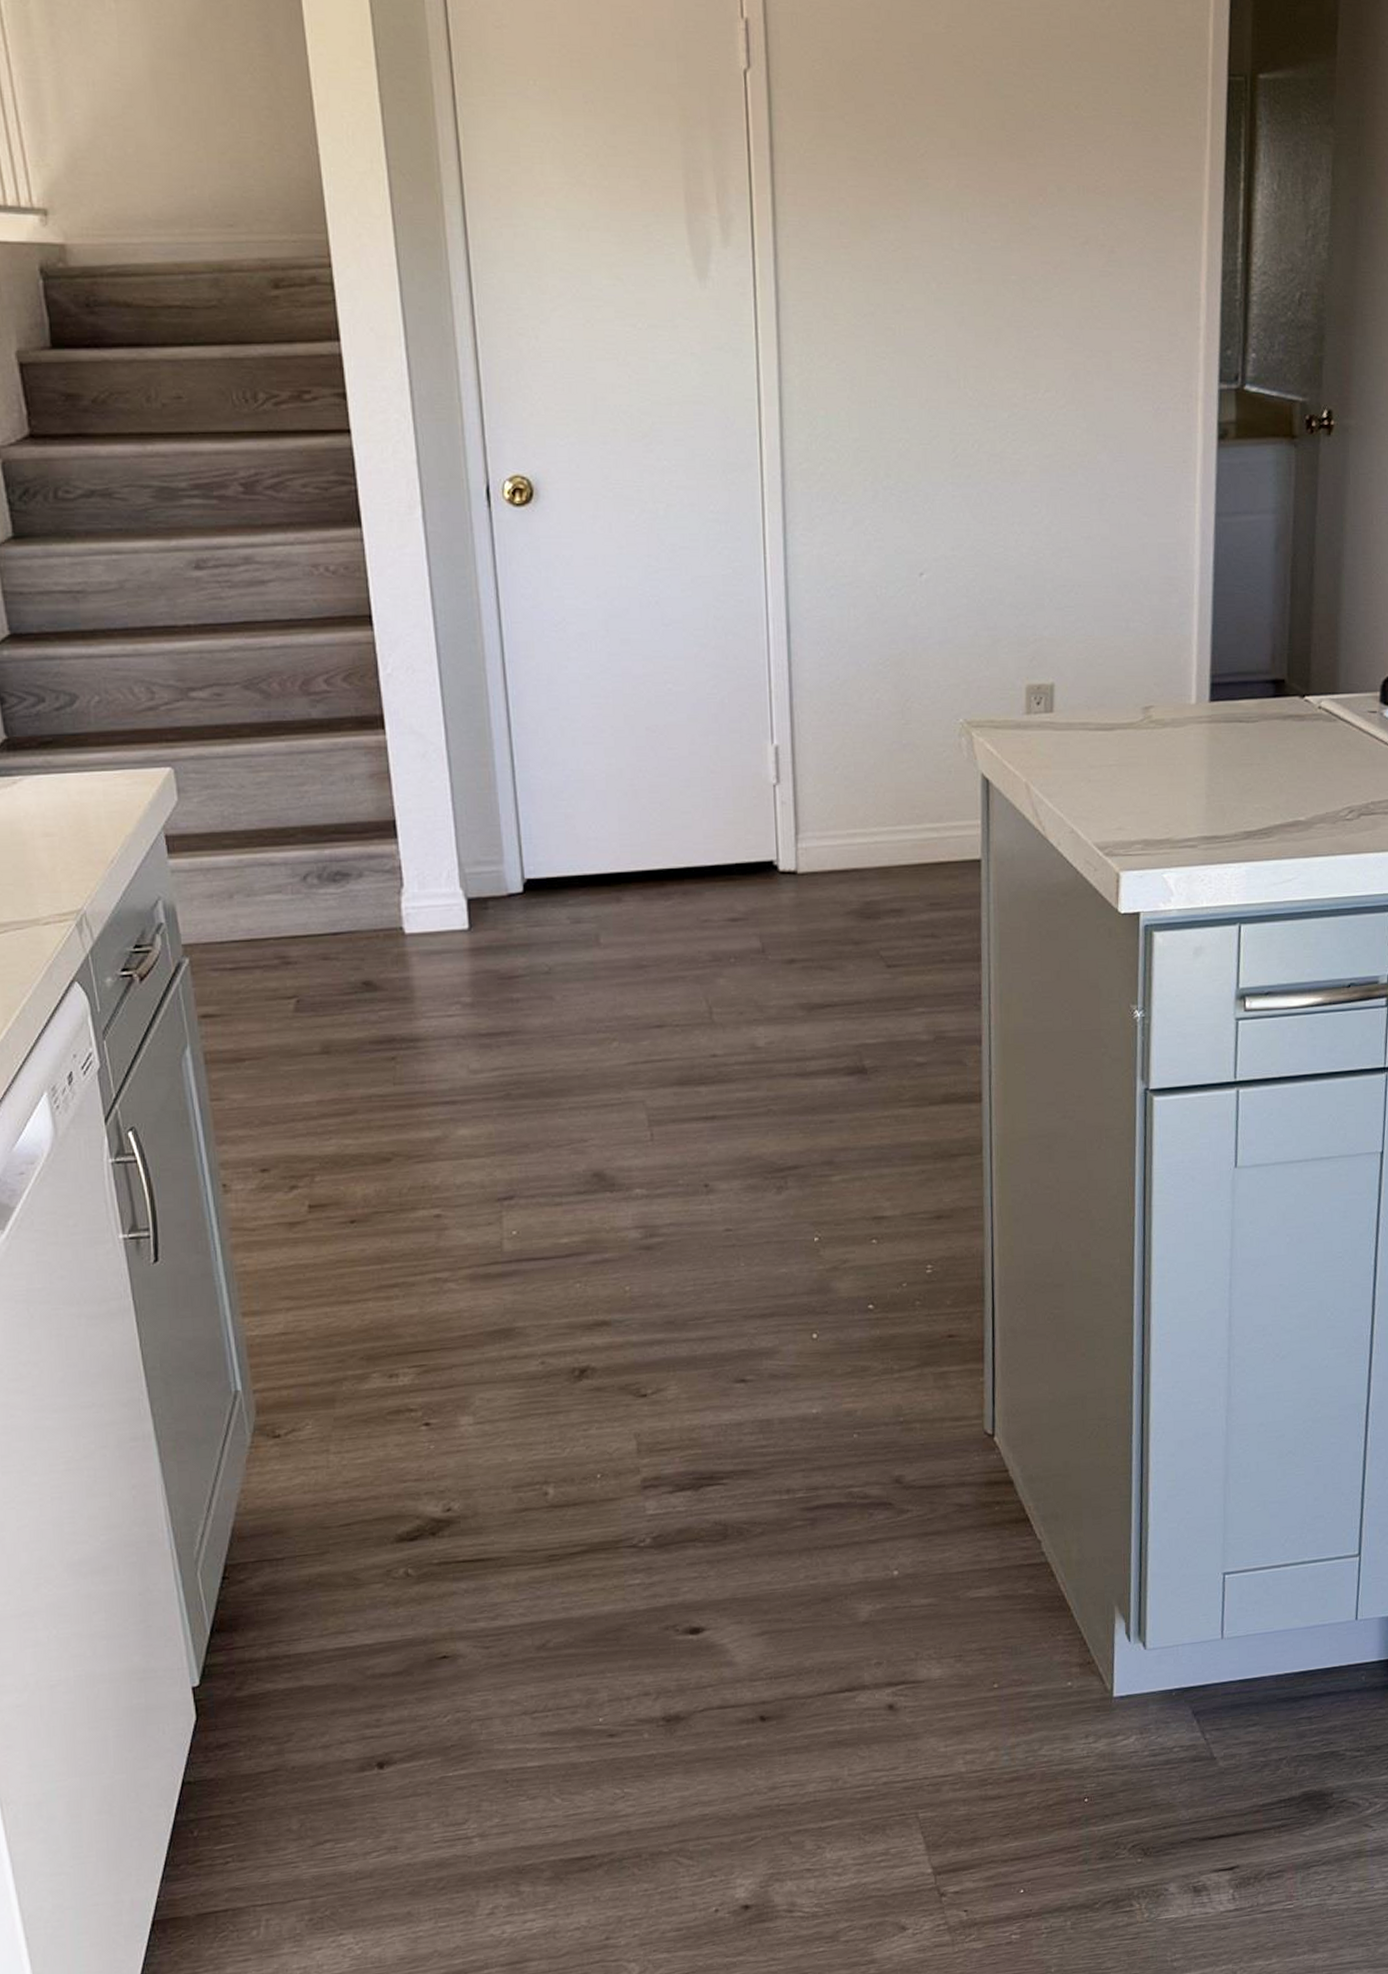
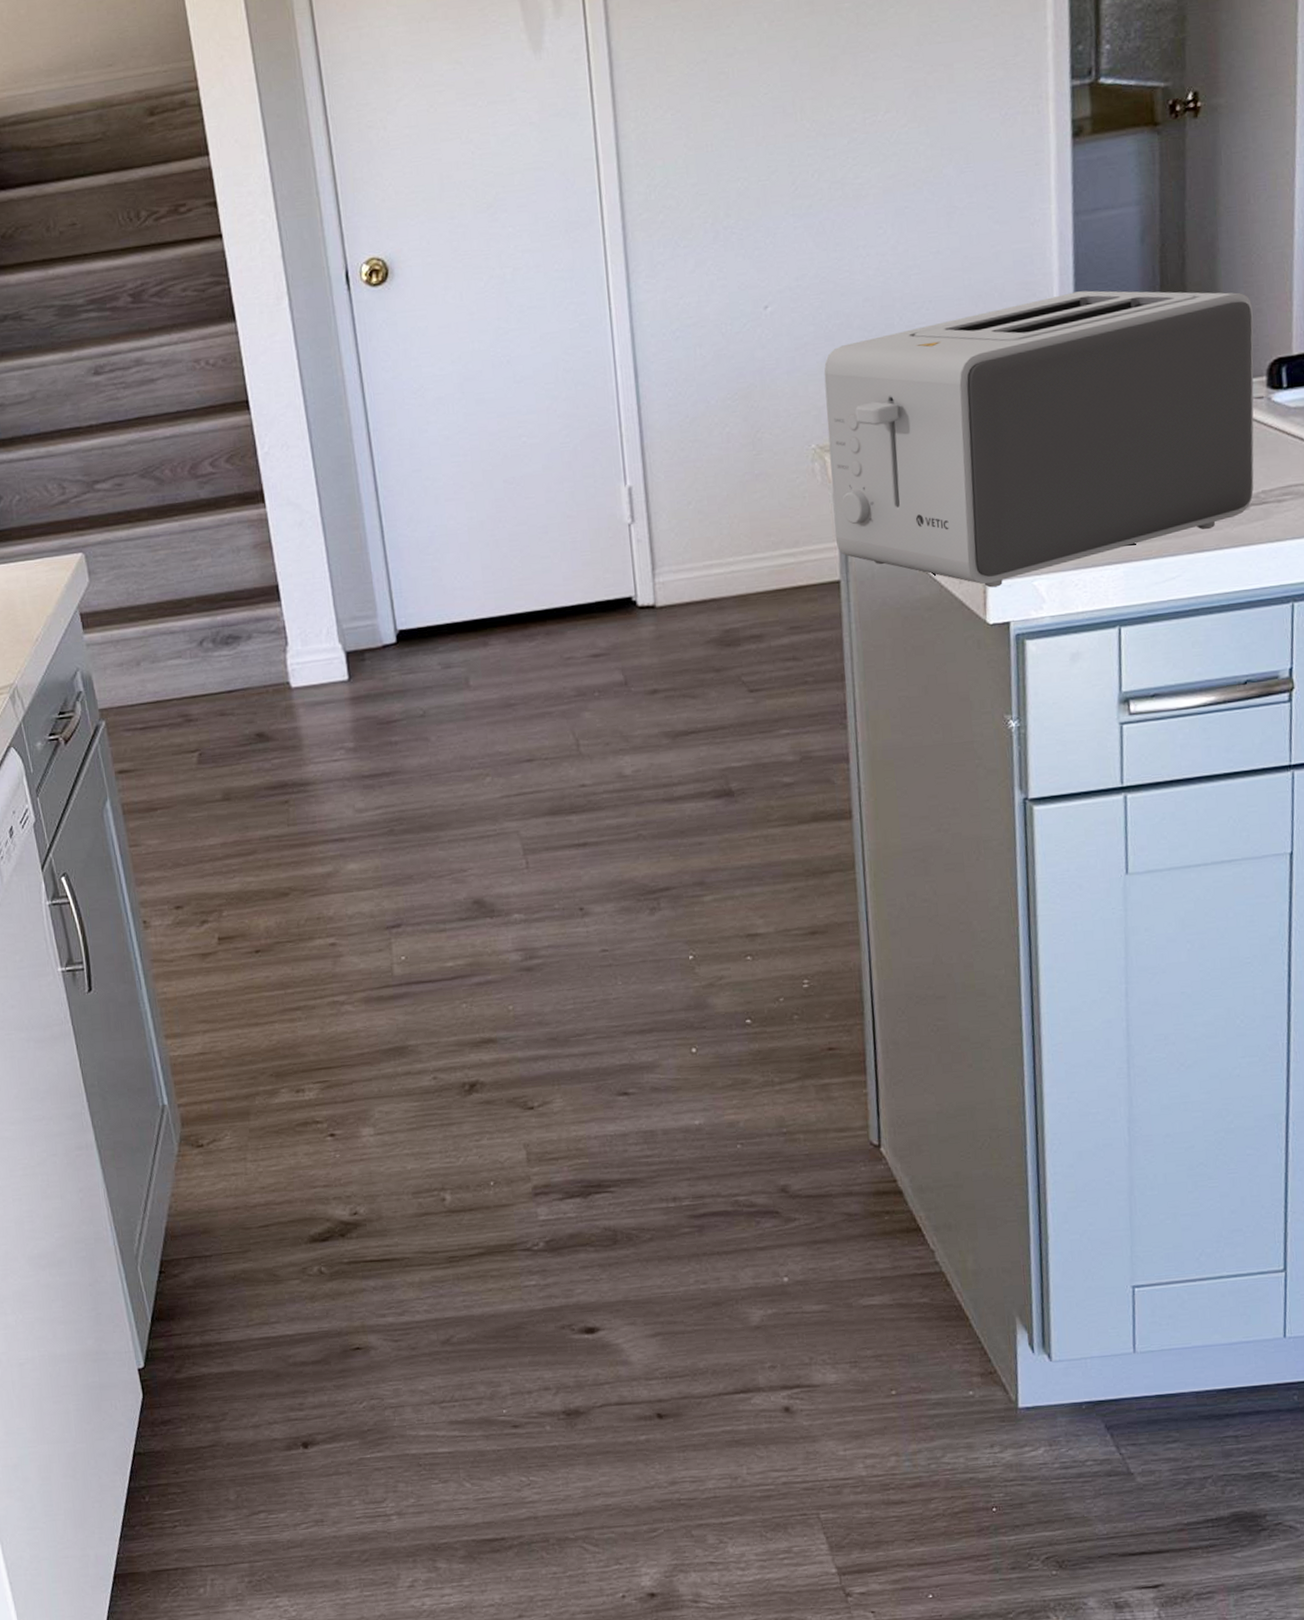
toaster: none [974,592,1372,877] -> present [824,290,1254,588]

